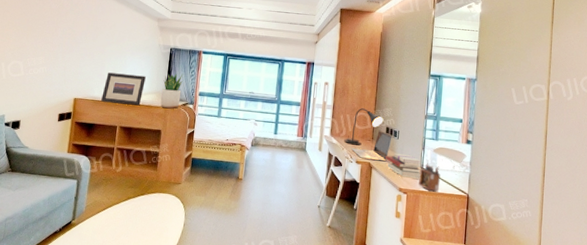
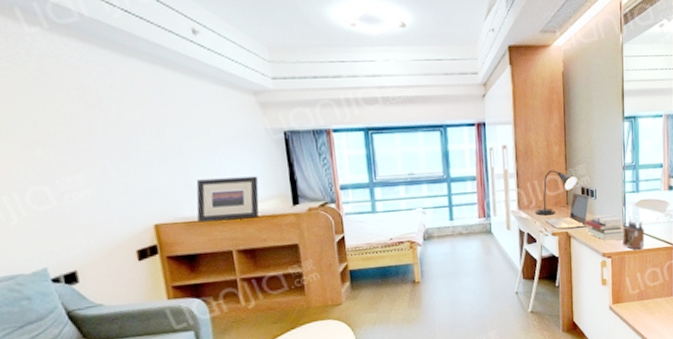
planter: present [160,74,183,109] -> none [285,165,316,215]

